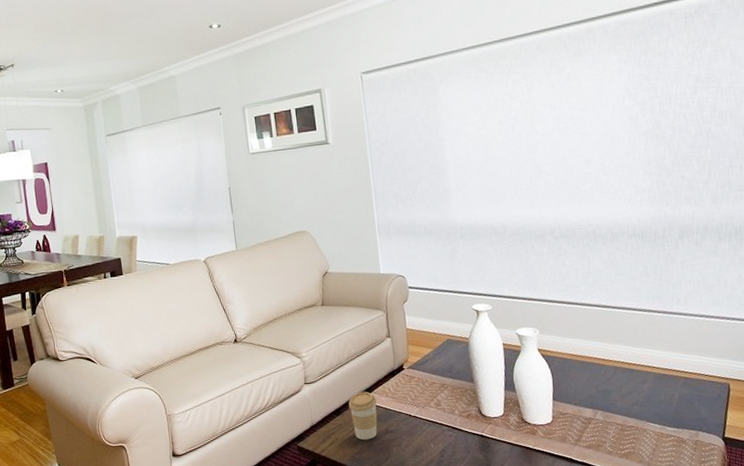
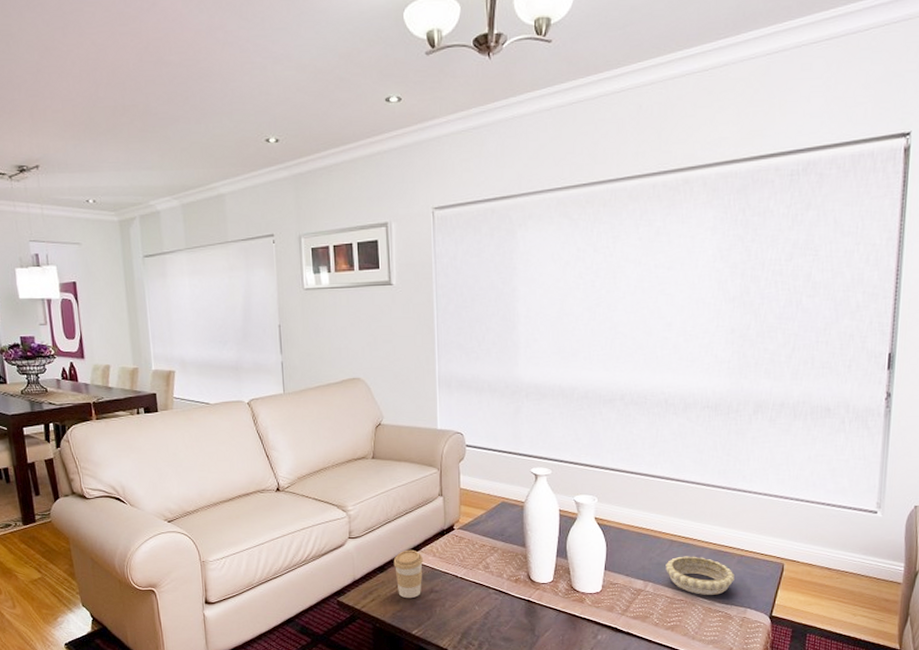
decorative bowl: none [612,381,682,420] -> present [666,556,734,595]

